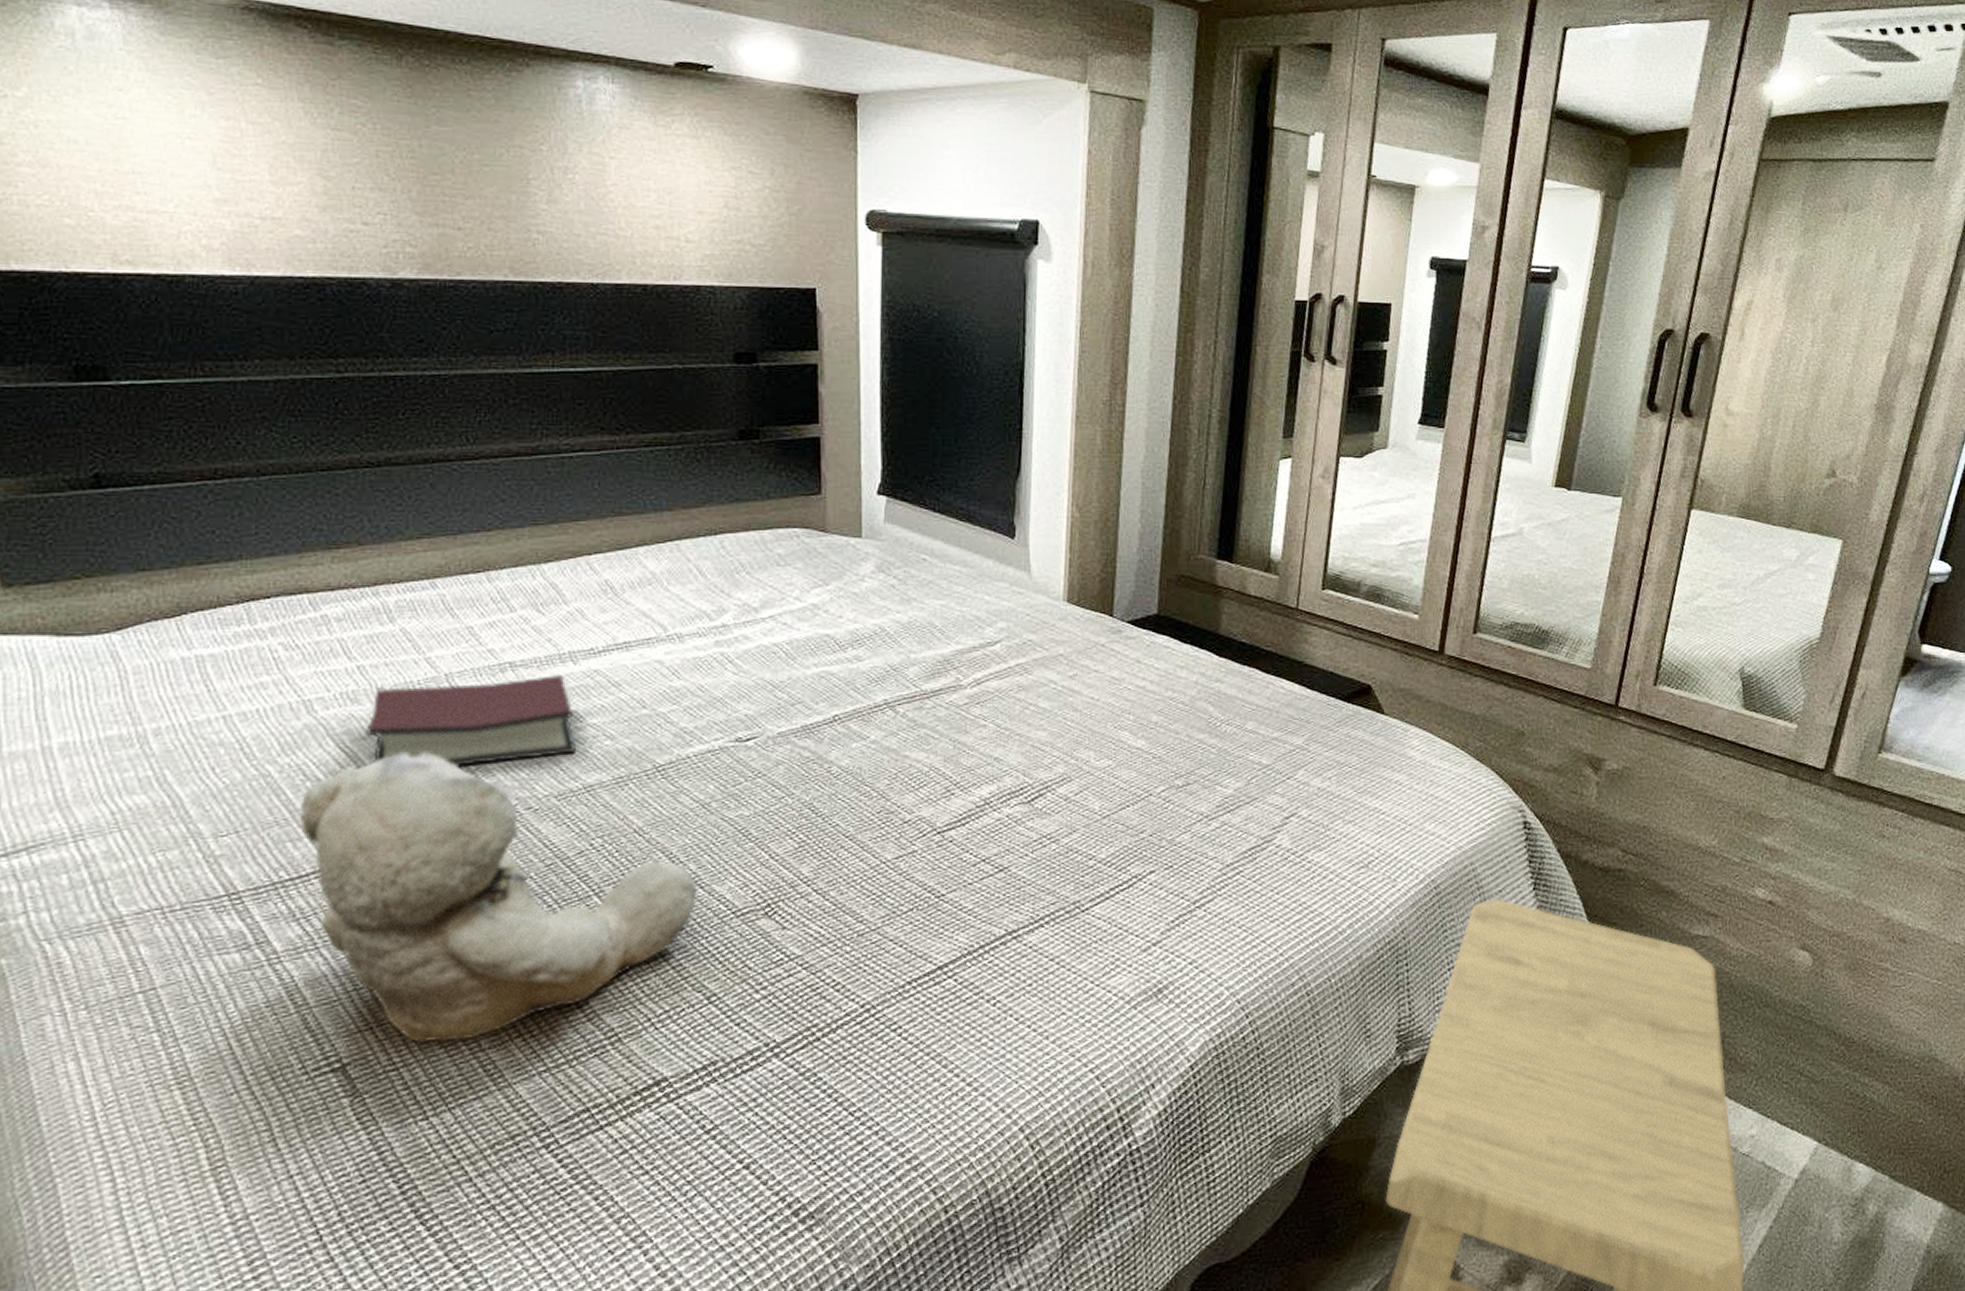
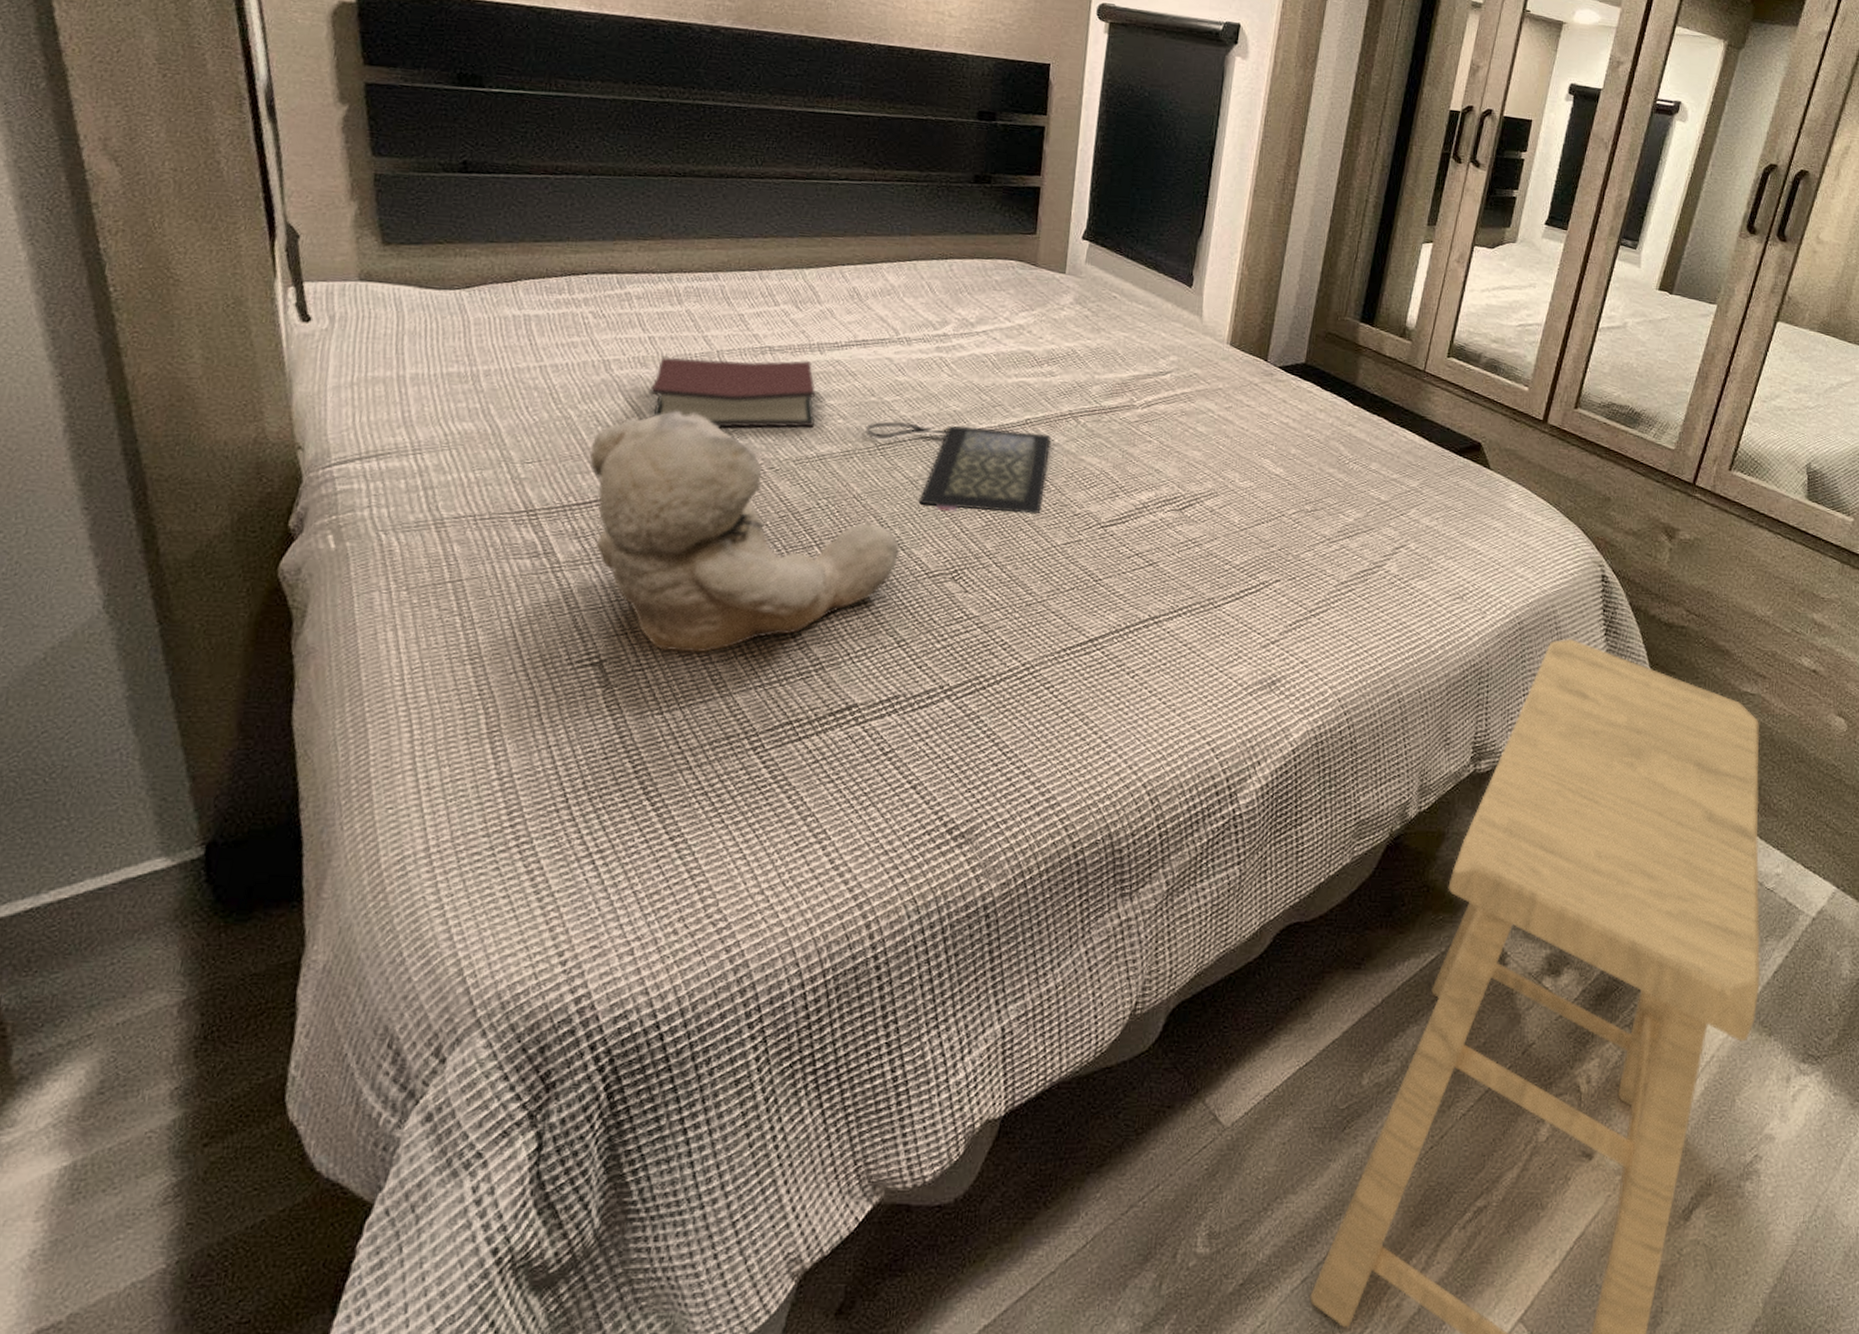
clutch bag: none [640,729,866,837] -> present [866,421,1051,515]

